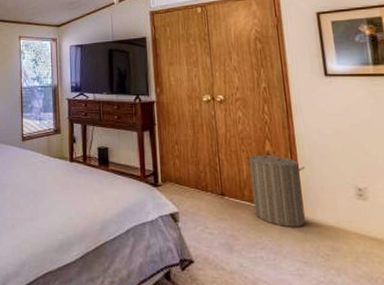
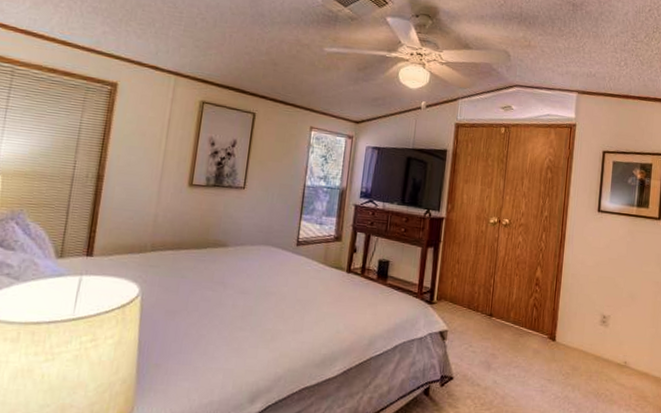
laundry hamper: present [245,150,306,227] -> none [515,276,565,348]

